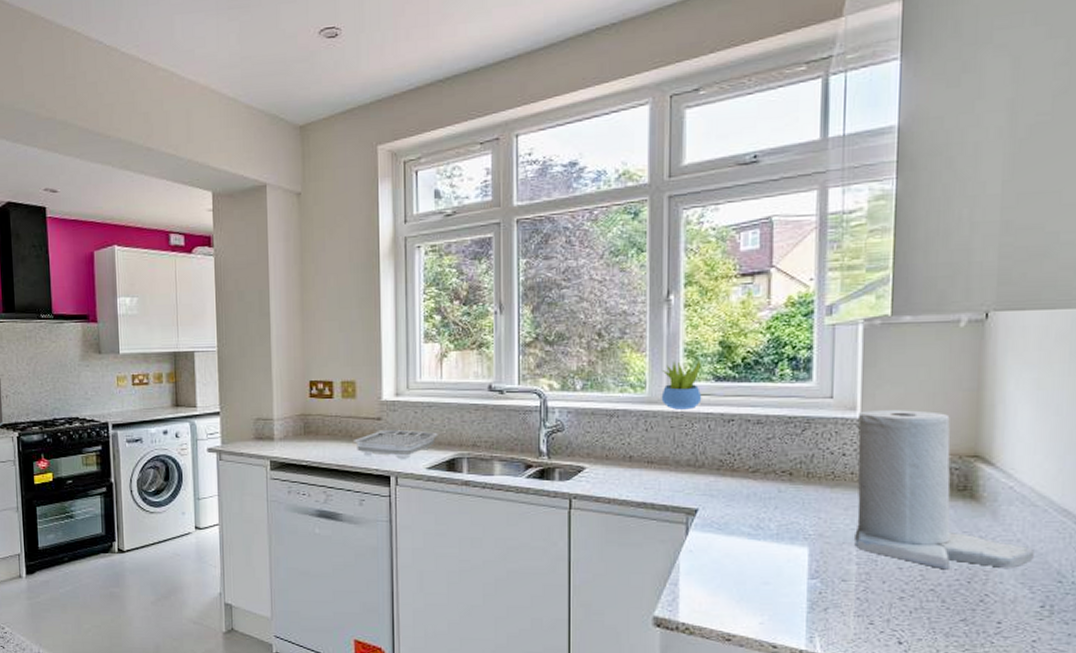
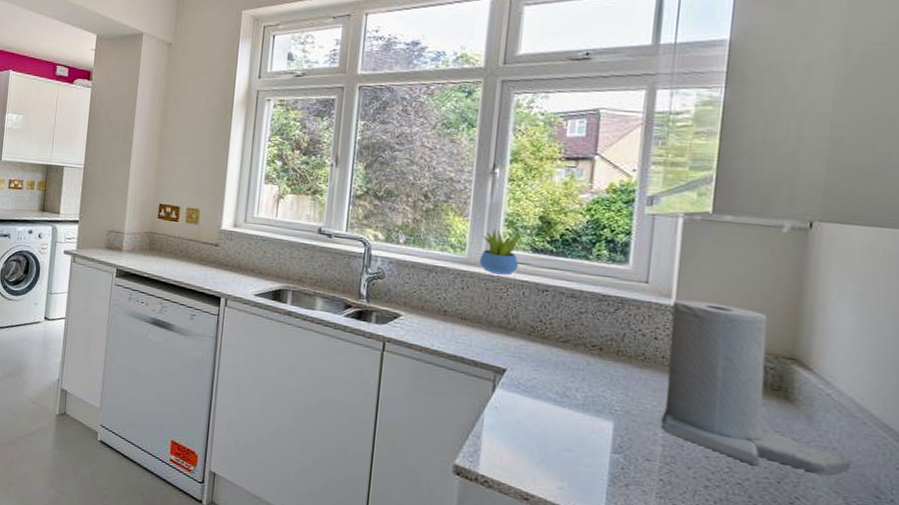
dish rack: present [354,429,438,459] -> none [192,255,268,284]

